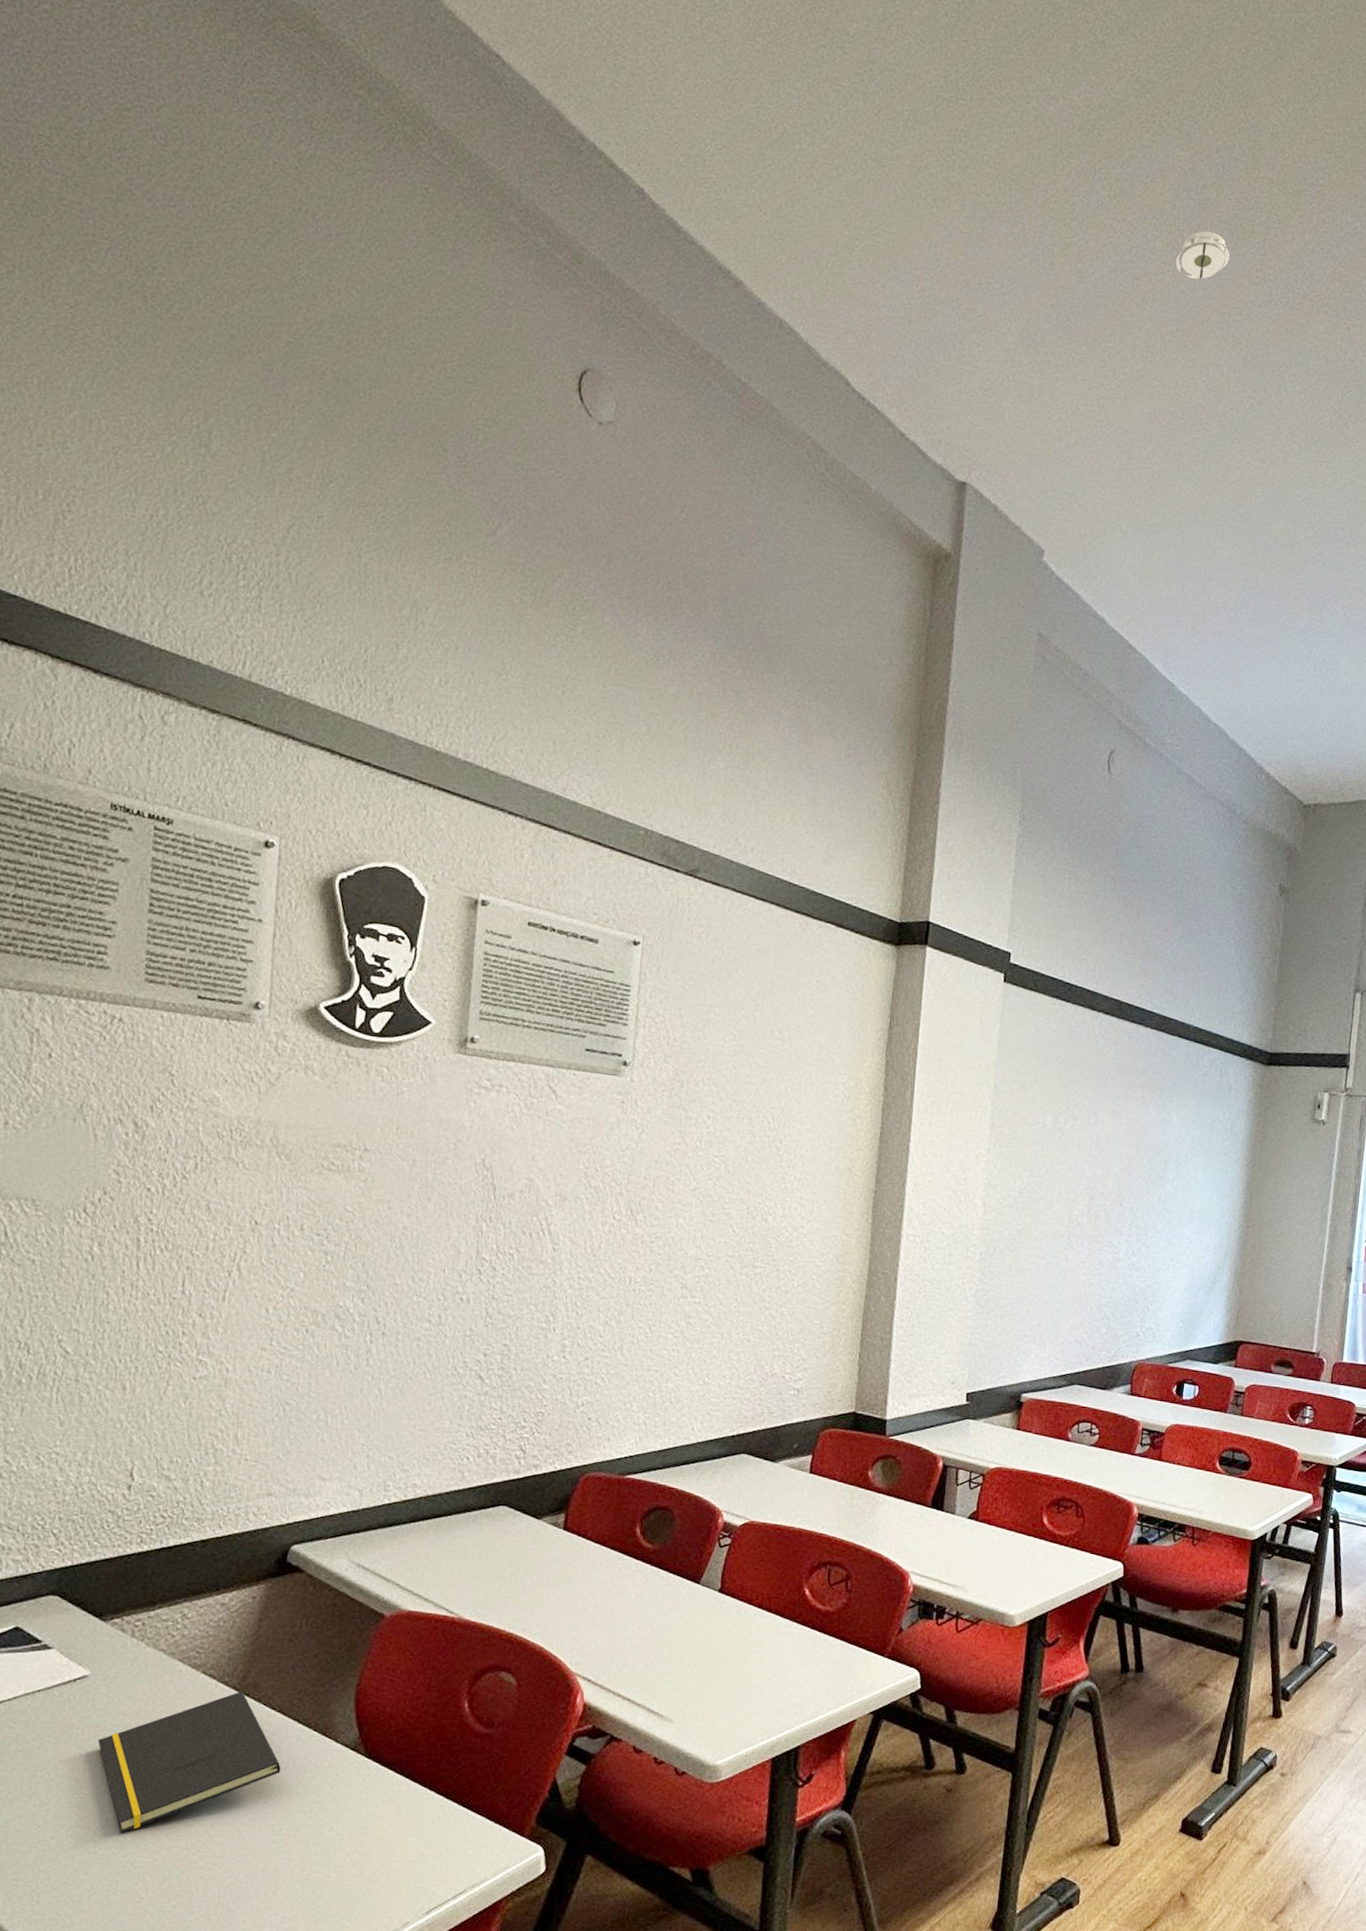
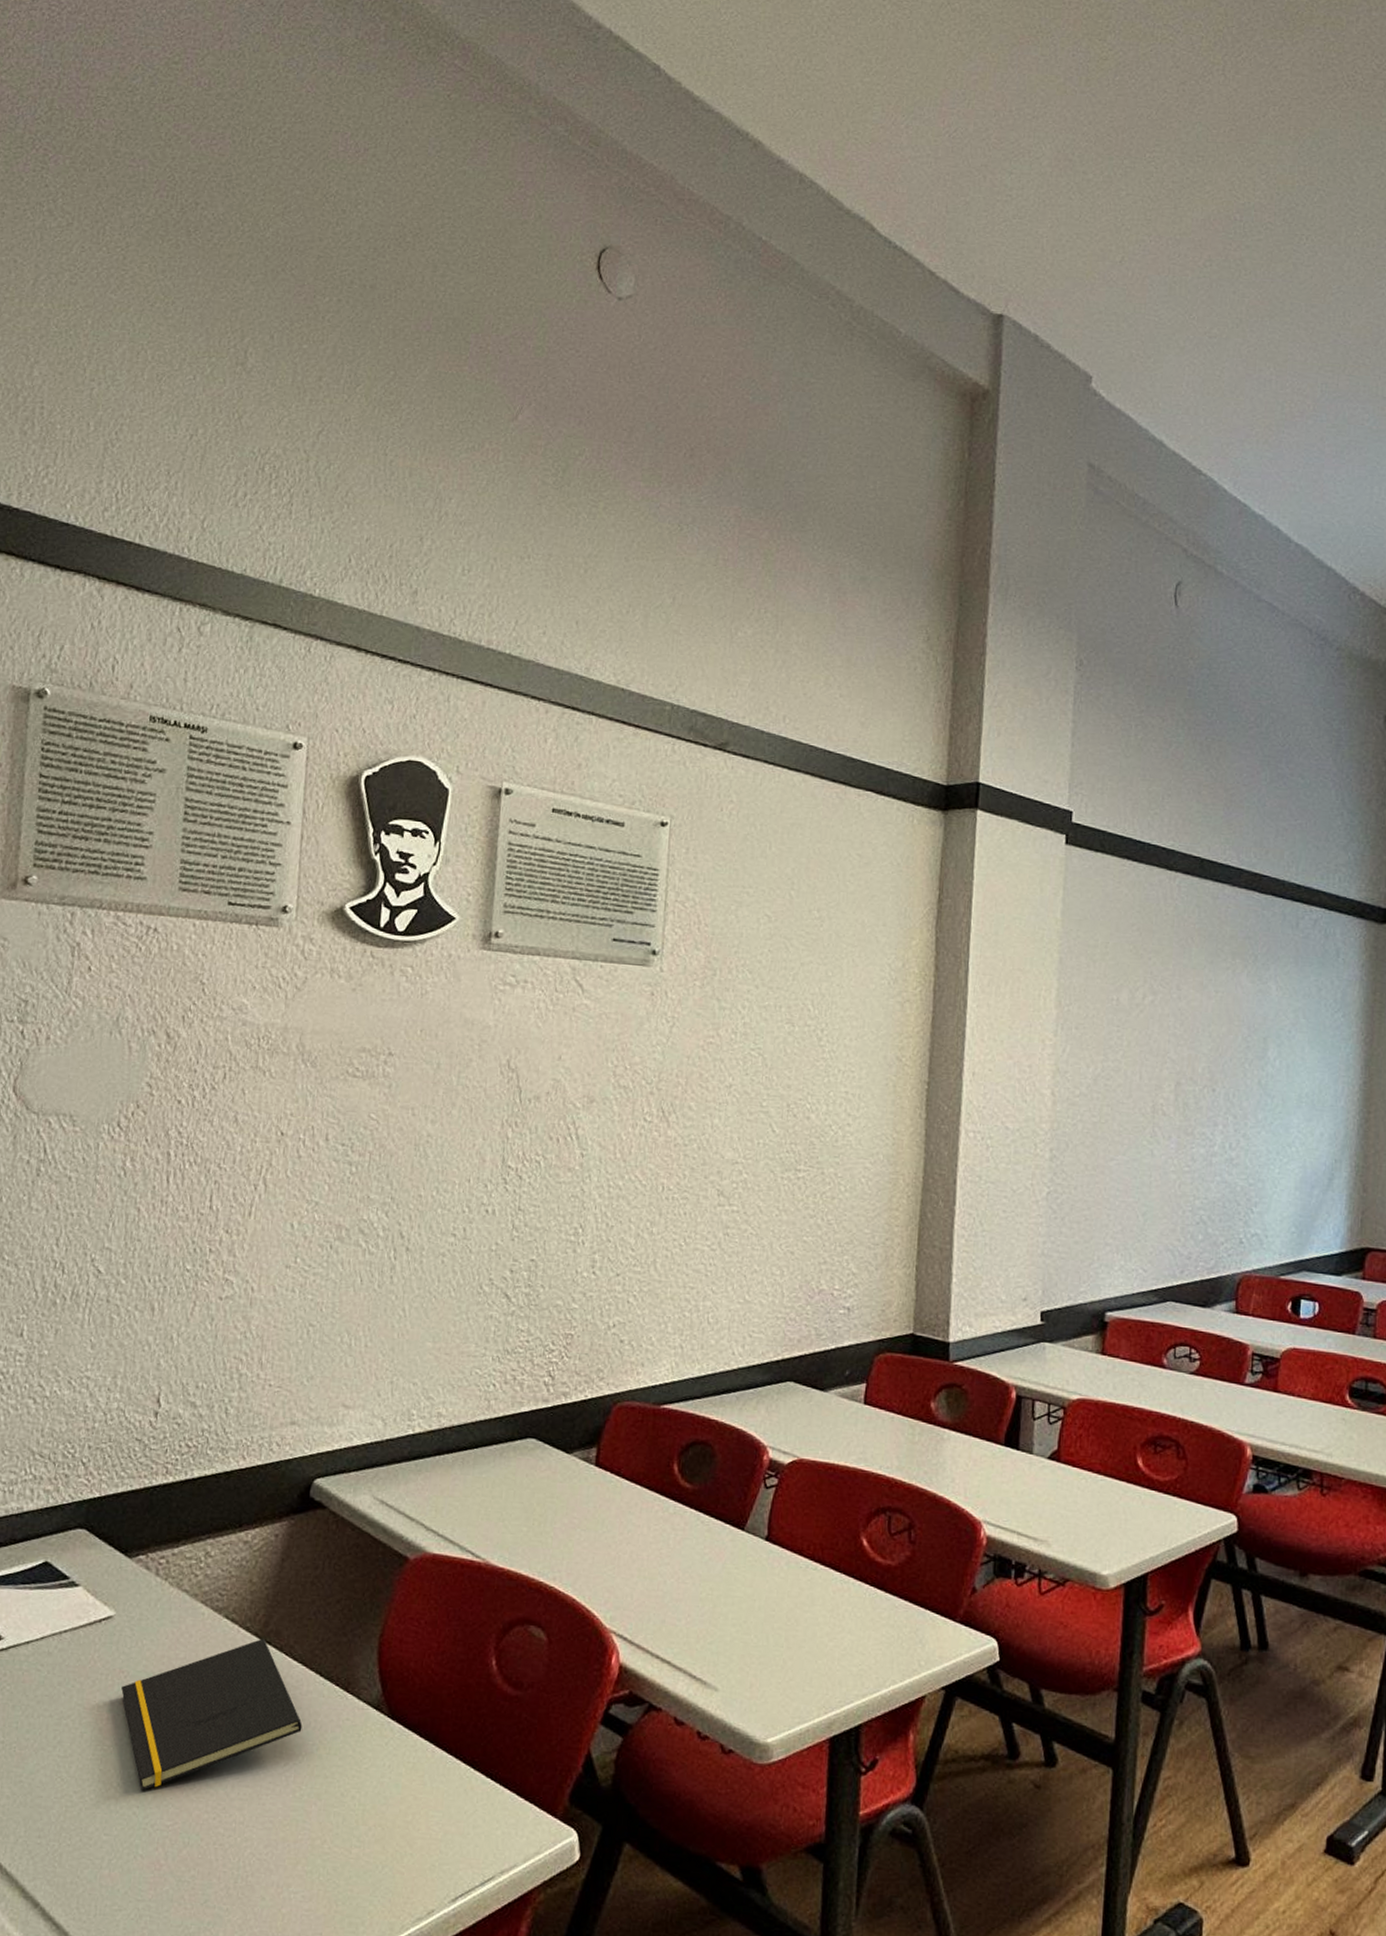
smoke detector: present [1171,231,1230,282] -> none [1221,24,1287,81]

